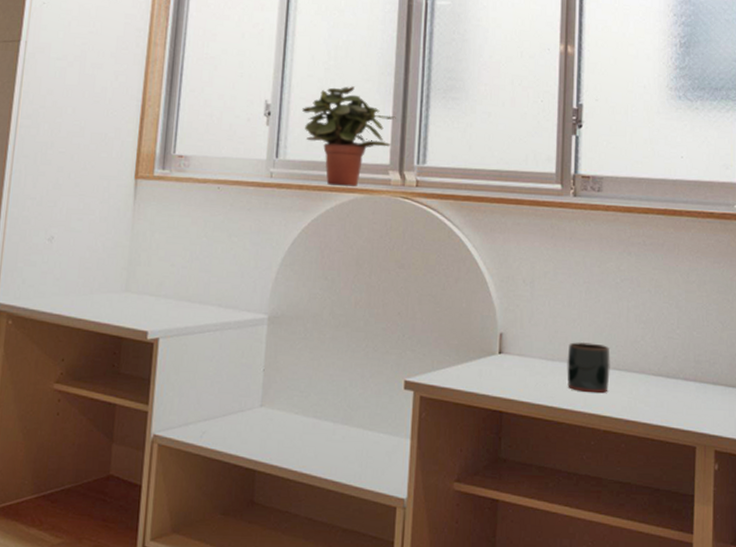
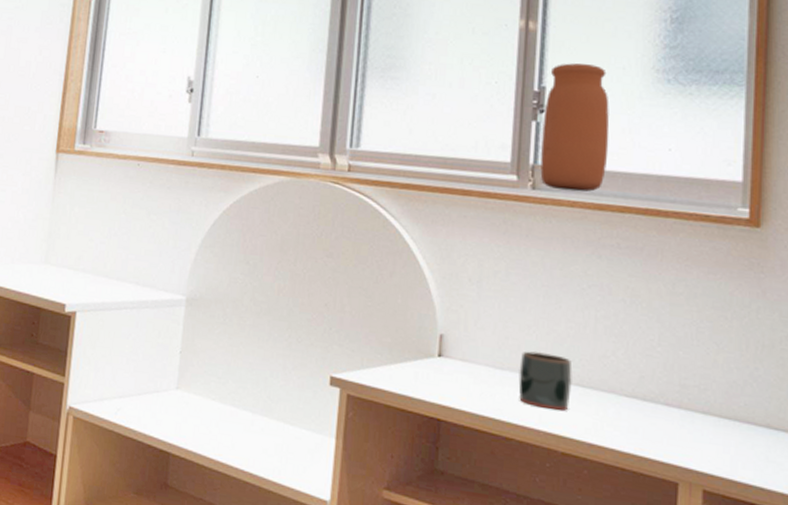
potted plant: present [301,86,396,188] -> none [225,63,328,170]
vase: none [580,83,635,197] -> present [540,63,609,192]

